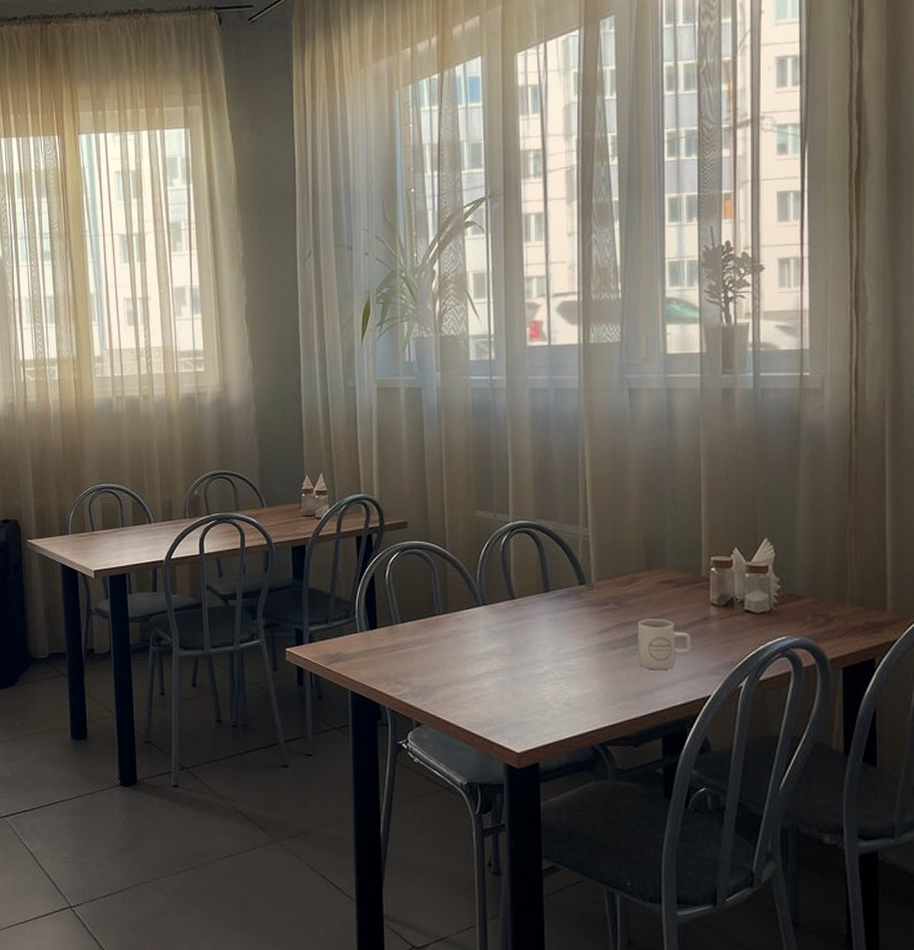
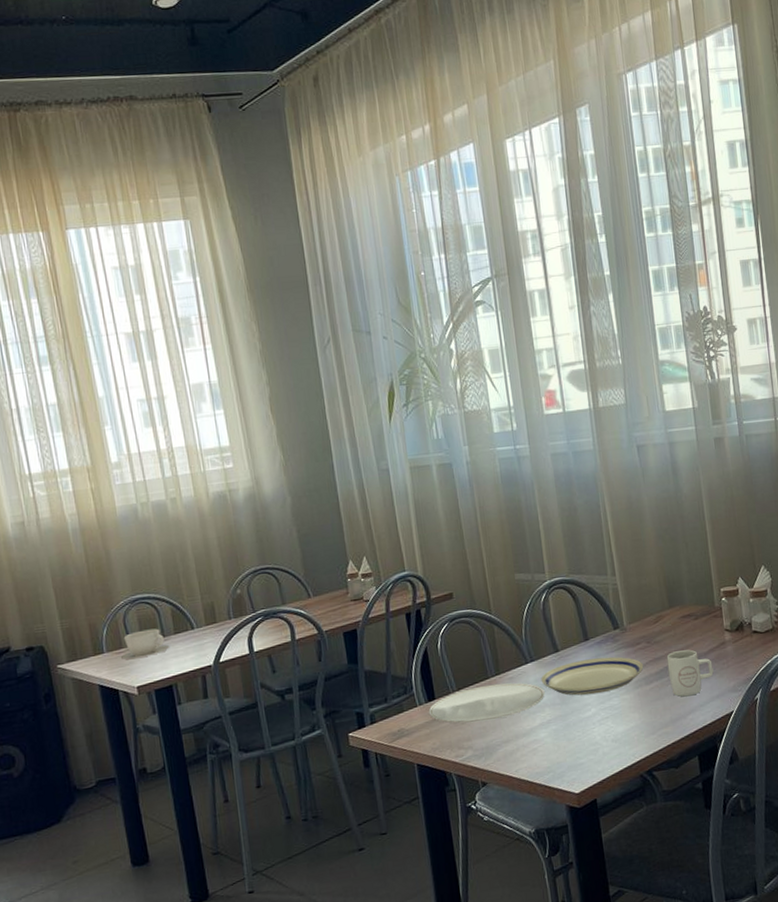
teacup: none [84,518,128,544] -> present [121,628,170,659]
plate: none [369,622,494,660] -> present [428,682,545,724]
plate: none [492,612,609,651] -> present [541,656,644,696]

